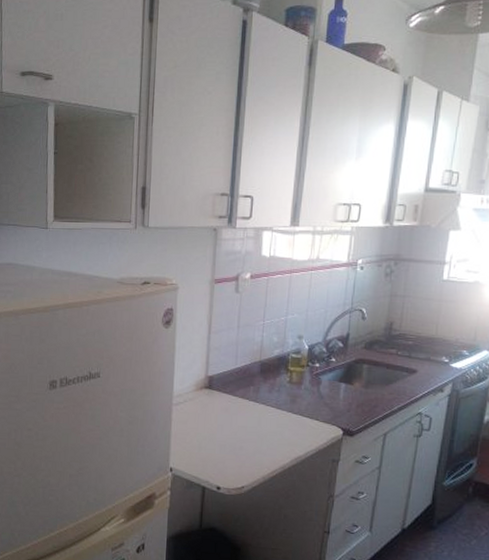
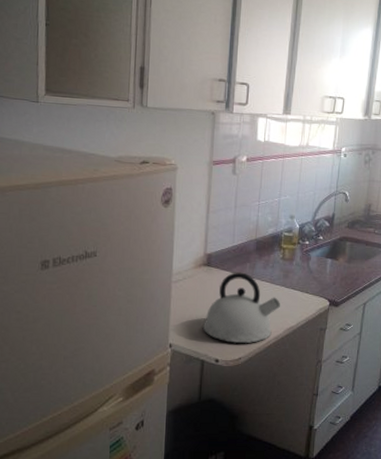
kettle: none [203,396,288,472] -> present [202,272,281,344]

